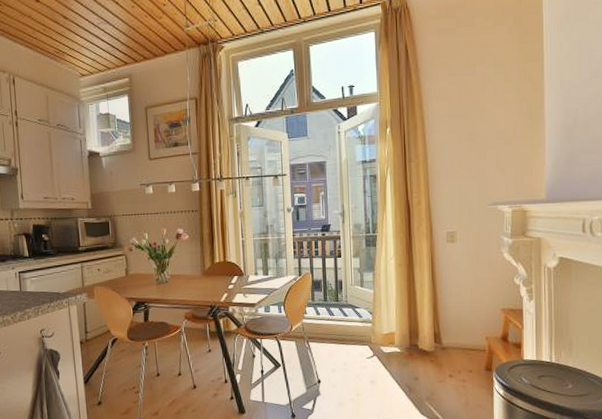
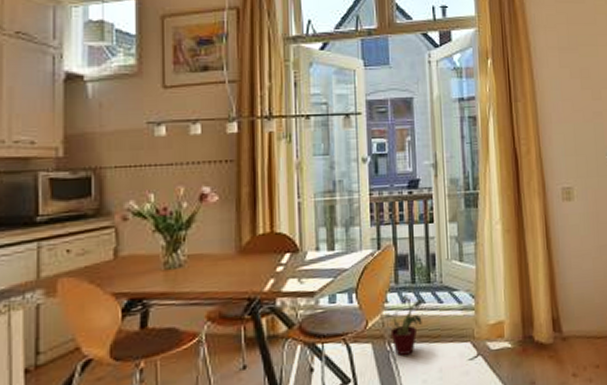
potted plant: none [304,308,334,351] -> present [385,293,426,355]

